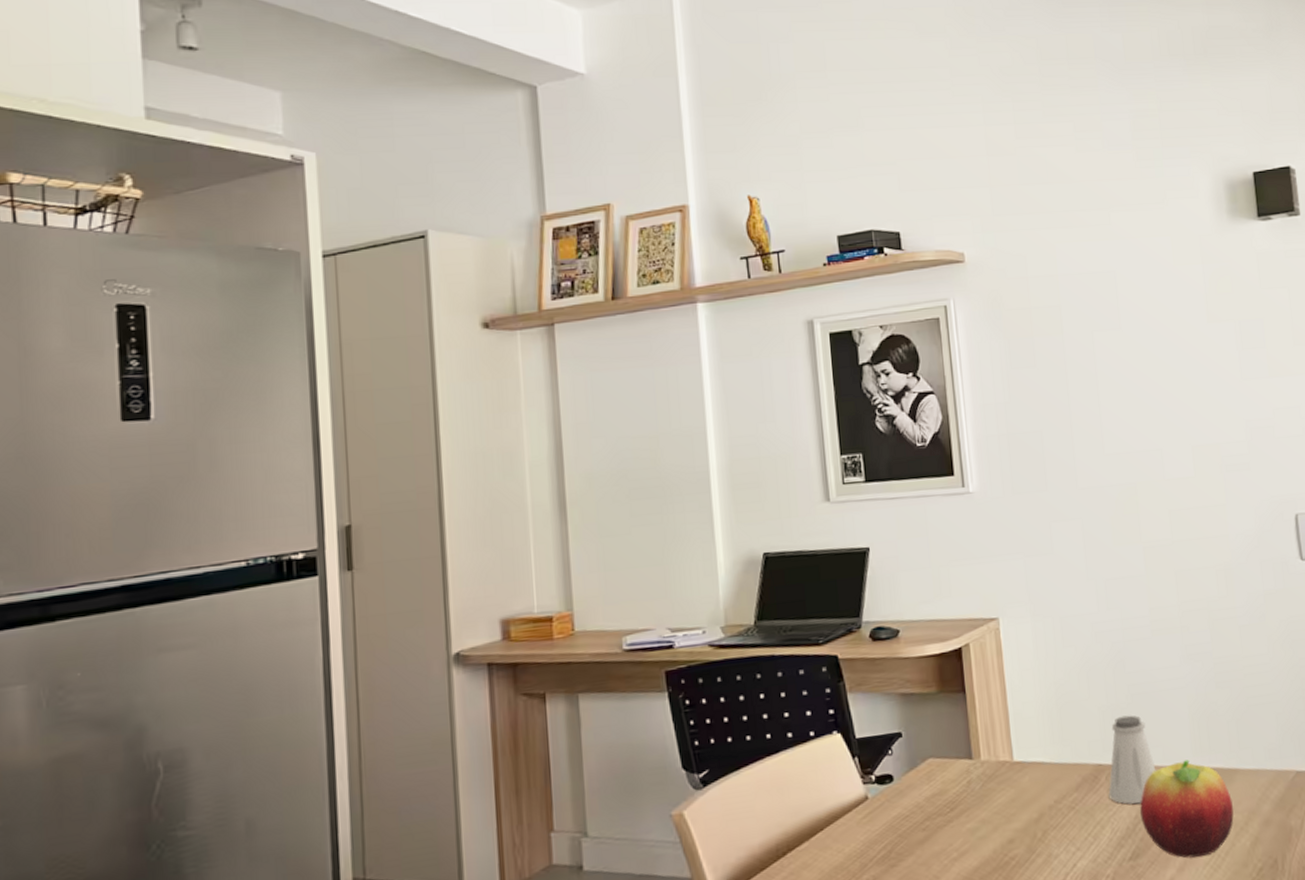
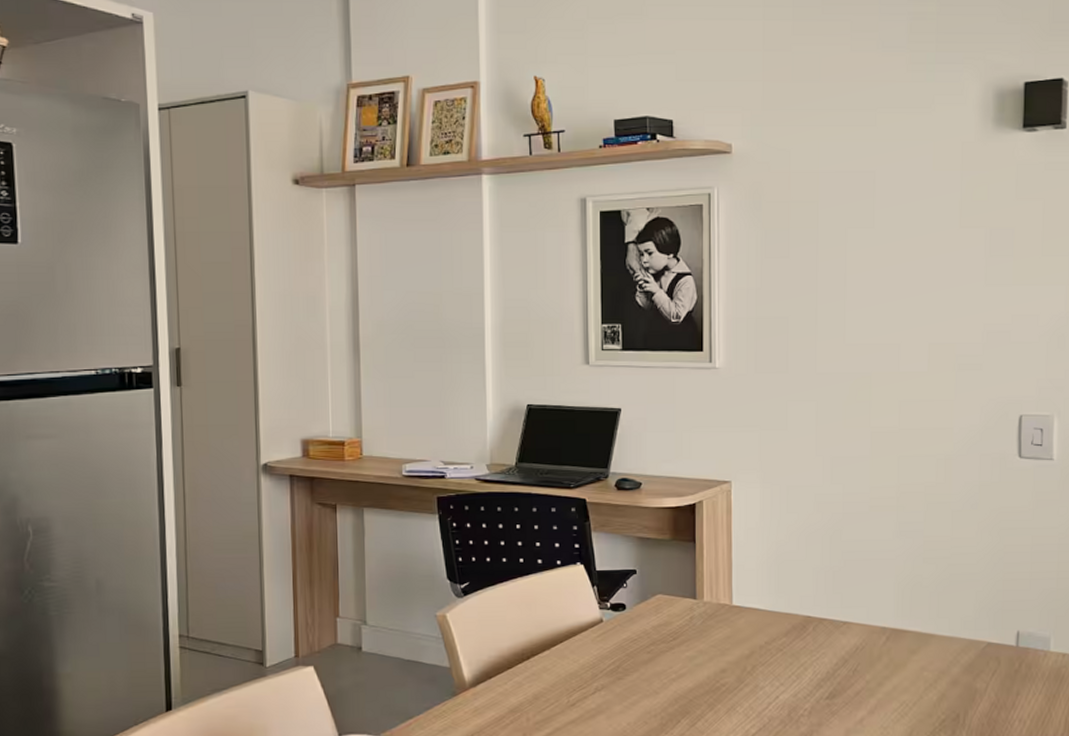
saltshaker: present [1108,715,1156,804] -> none [814,577,859,653]
fruit: present [1140,759,1234,858] -> none [841,621,926,704]

